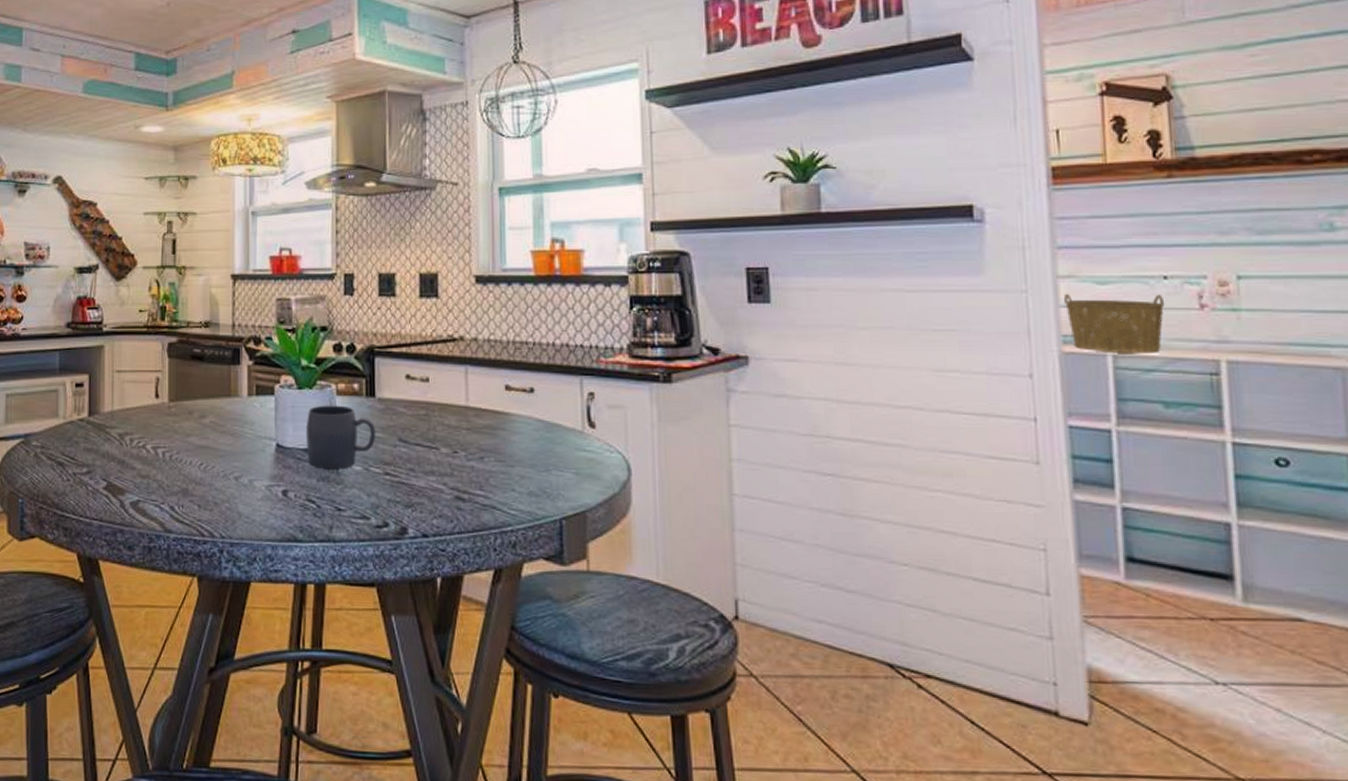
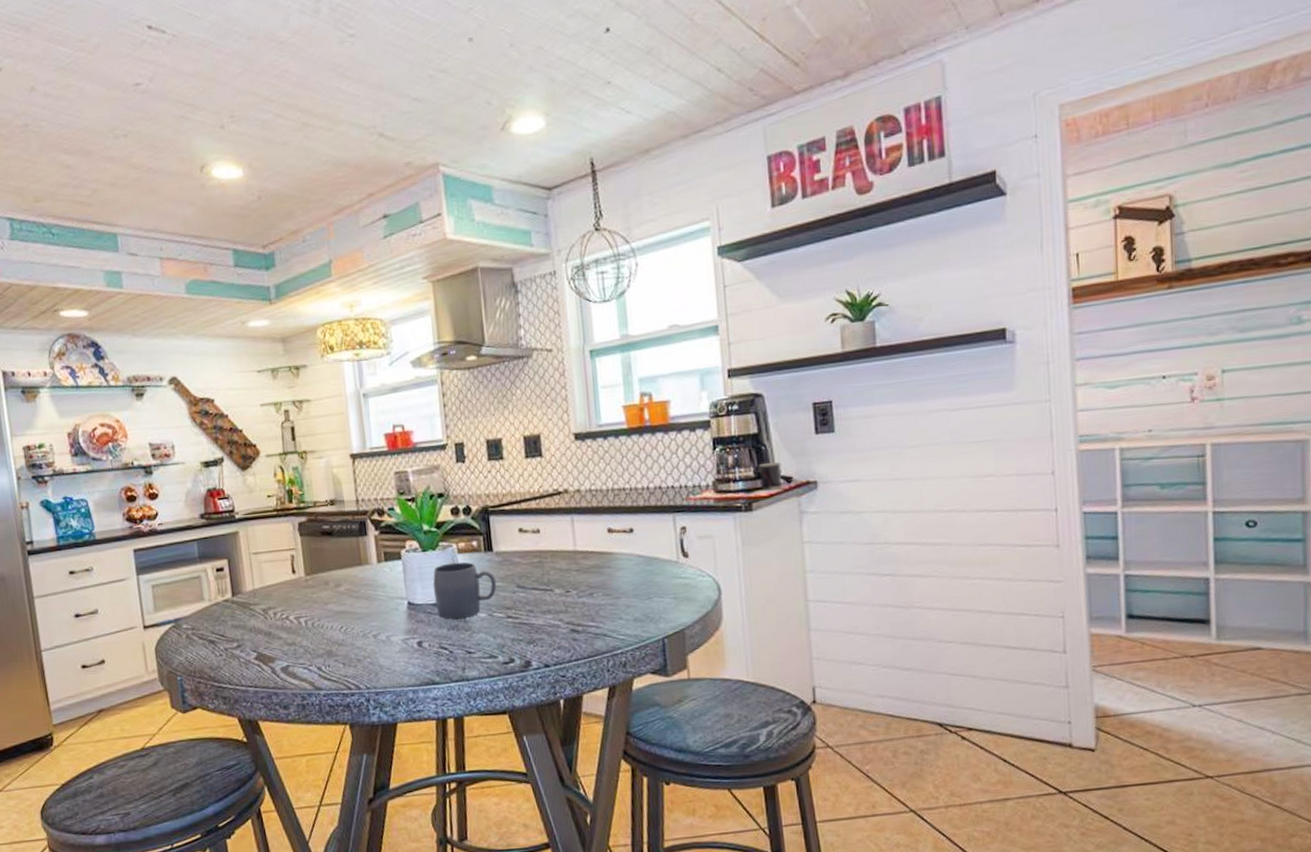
mug: none [680,329,708,362] -> present [758,462,782,492]
basket: present [1063,293,1165,353] -> none [1080,392,1163,447]

